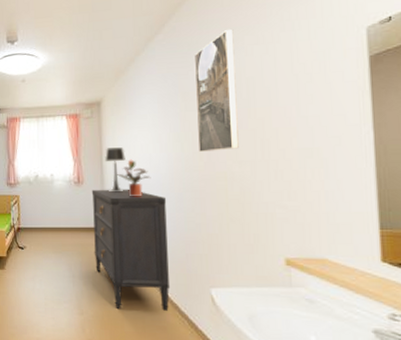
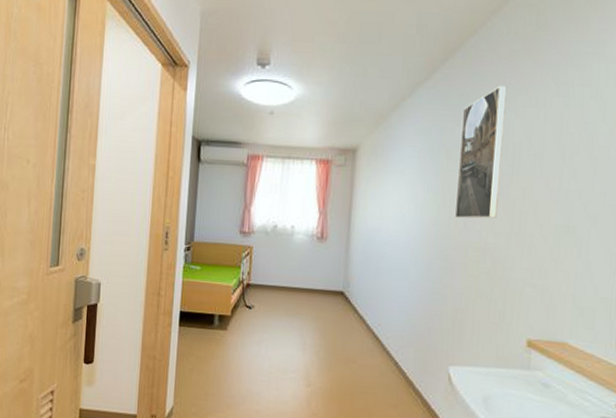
dresser: present [91,189,171,311] -> none [330,247,415,388]
table lamp: present [104,147,126,193] -> none [353,202,377,254]
potted plant: present [117,159,151,197] -> none [365,218,402,261]

